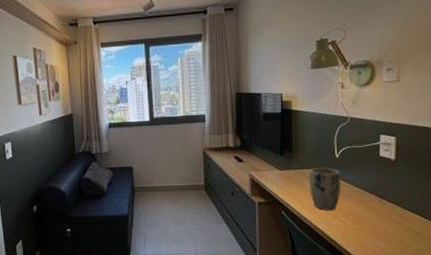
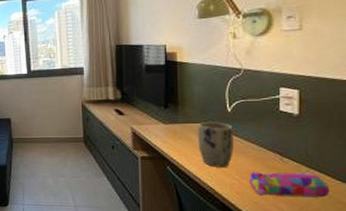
pencil case: none [353,212,419,236] -> present [249,172,330,198]

